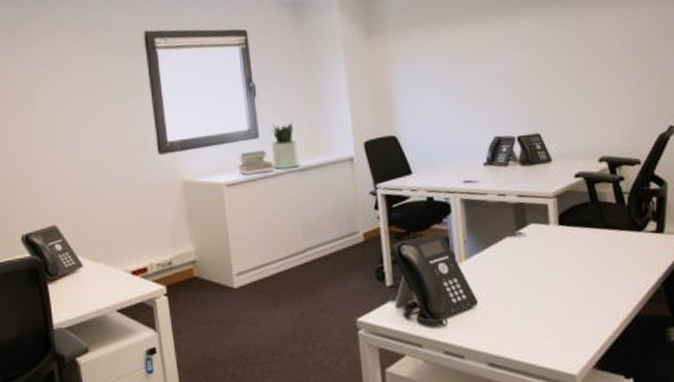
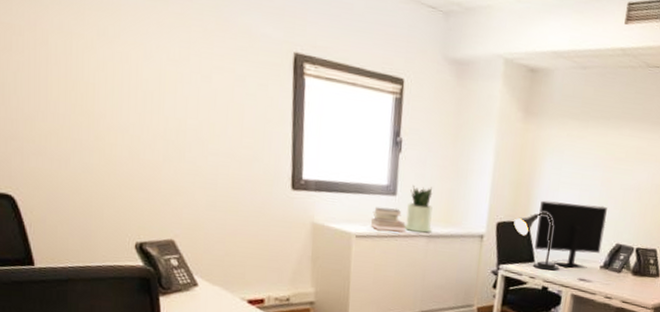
desk lamp: none [381,121,441,180] -> present [513,212,560,271]
monitor: none [404,102,480,174] -> present [535,200,607,269]

